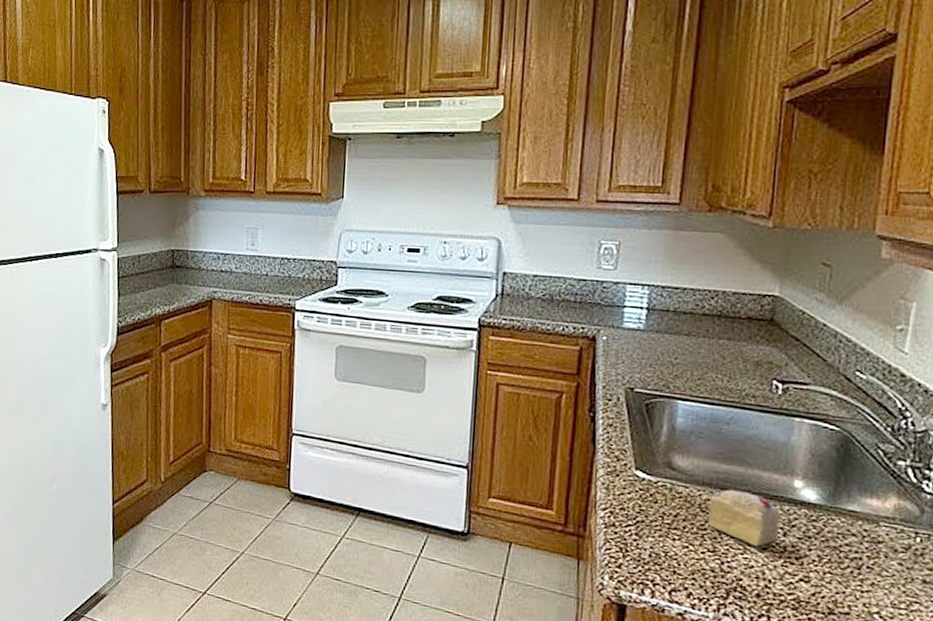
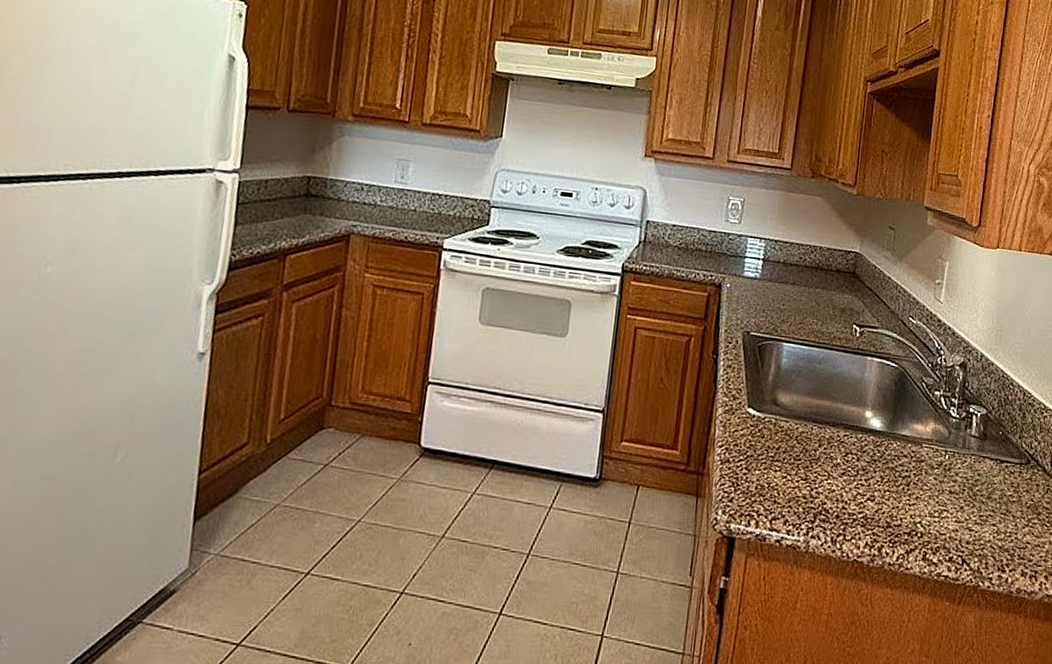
cake slice: present [708,489,781,547] -> none [802,421,856,472]

